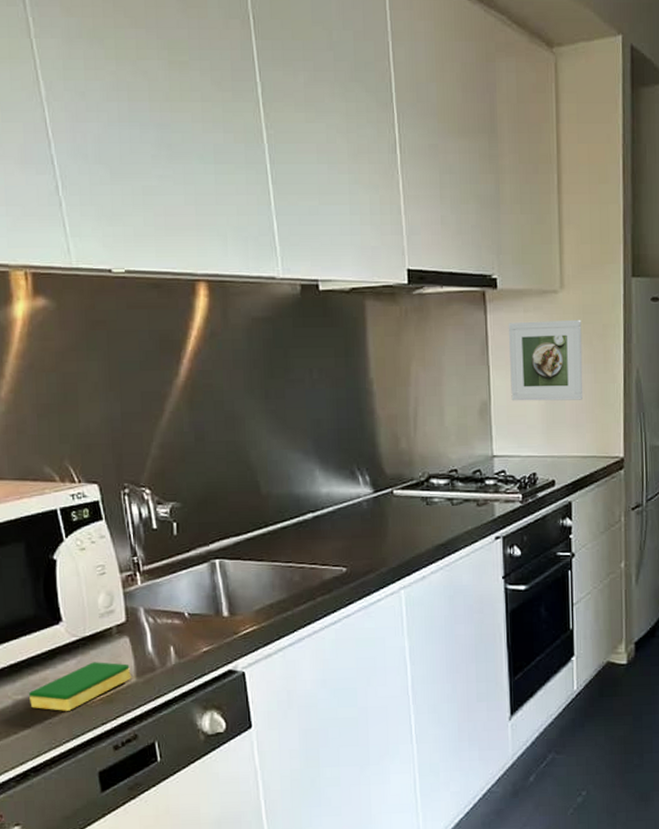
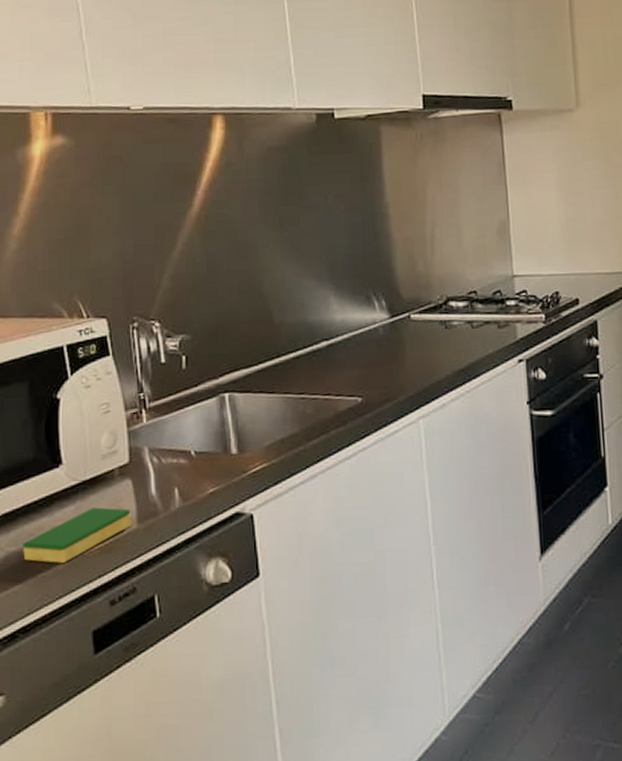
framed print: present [508,319,583,401] -> none [524,136,604,220]

